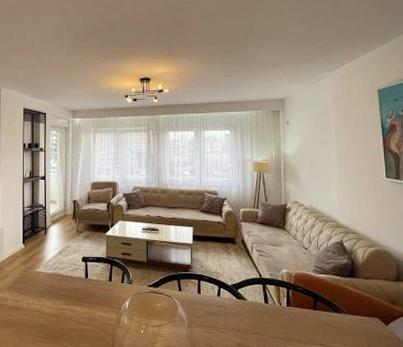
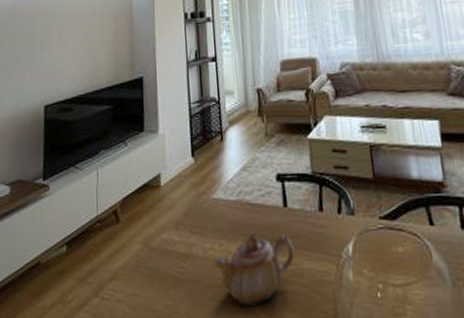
teapot: none [35,294,90,339] -> present [214,233,295,307]

